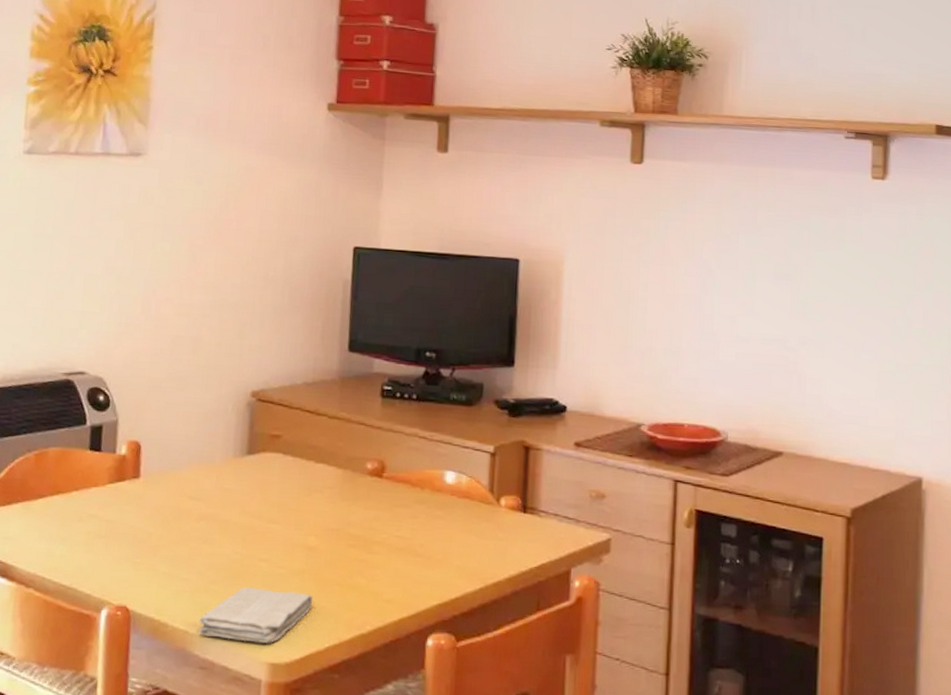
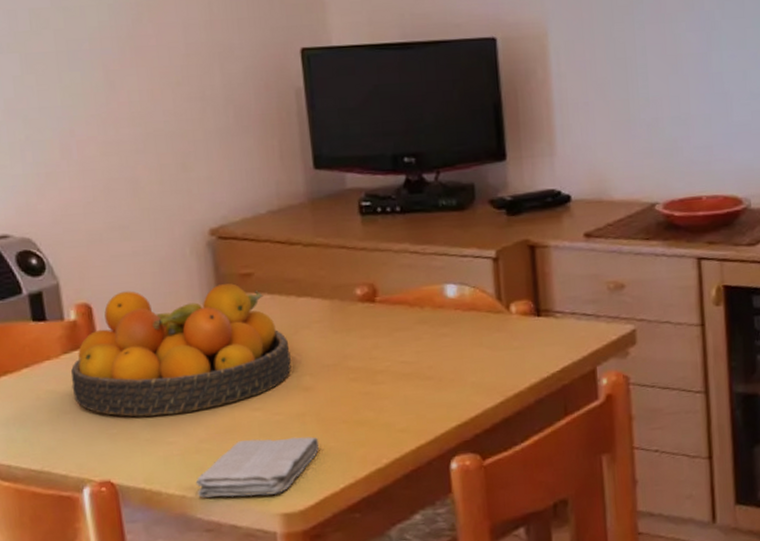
fruit bowl: none [110,435,302,554] -> present [71,283,291,417]

